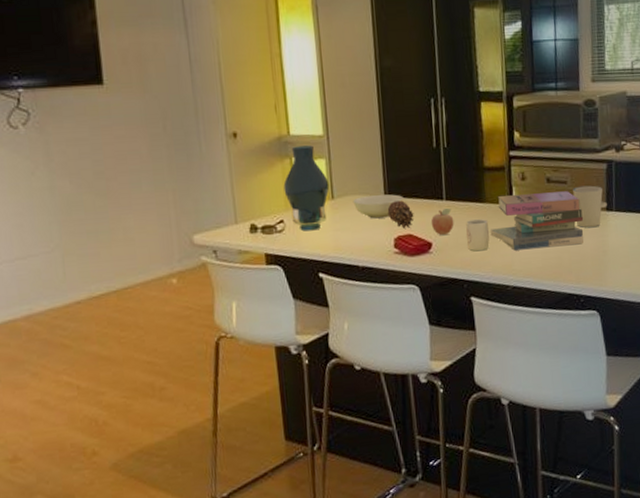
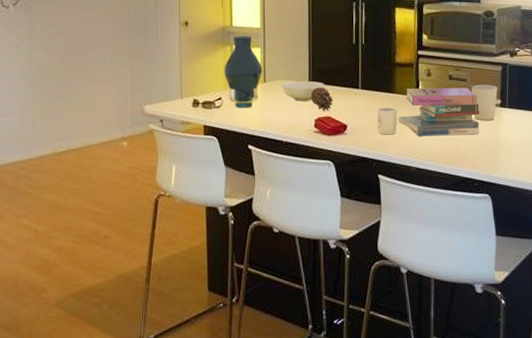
fruit: present [430,207,454,235] -> none [347,95,367,119]

